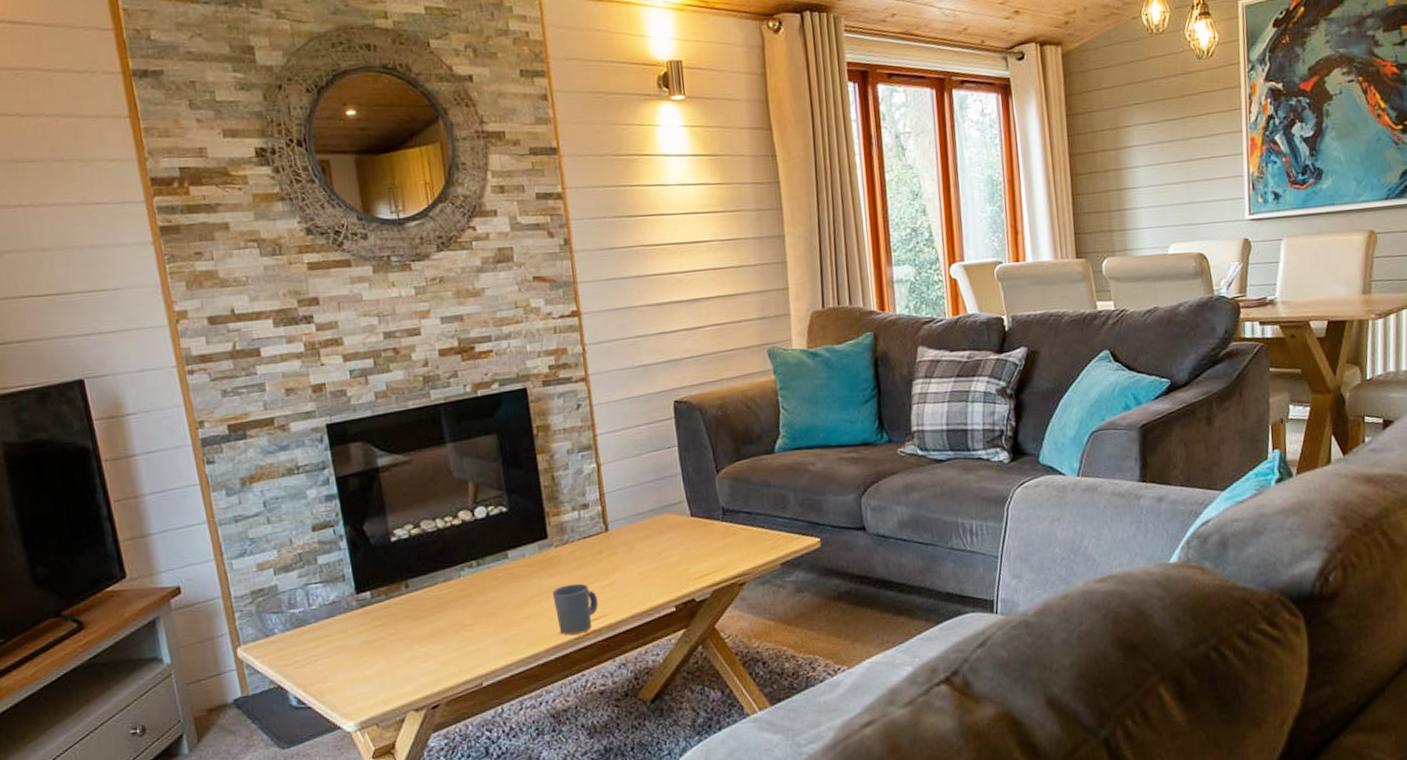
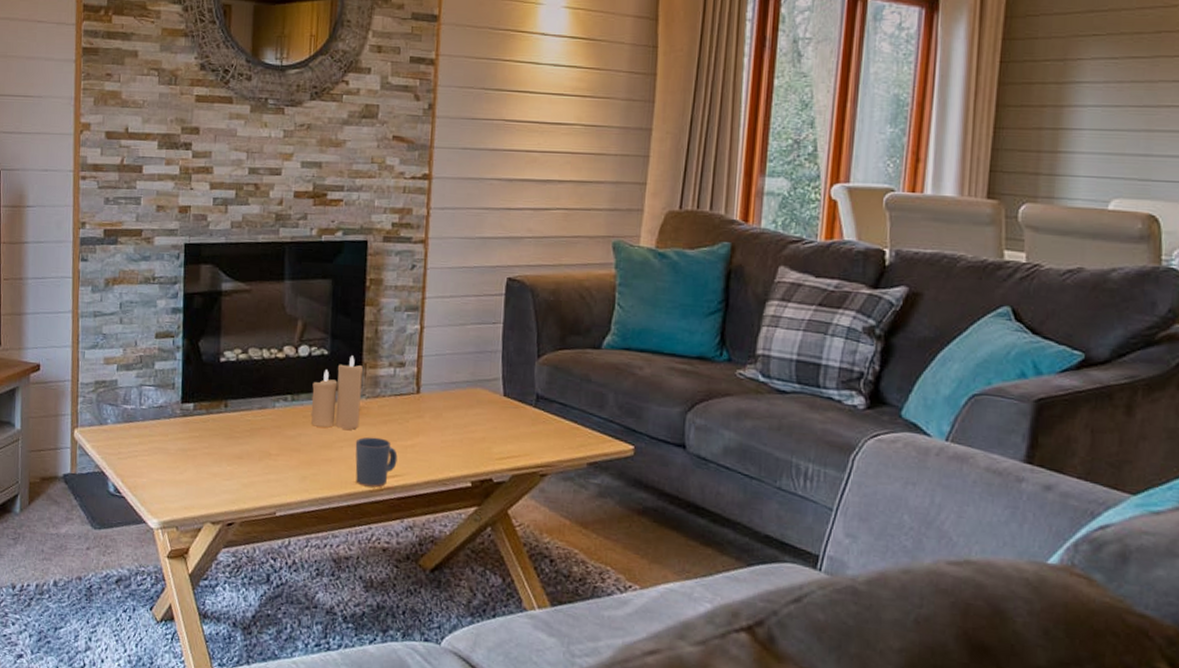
candle: none [496,507,553,587] -> present [310,355,364,430]

